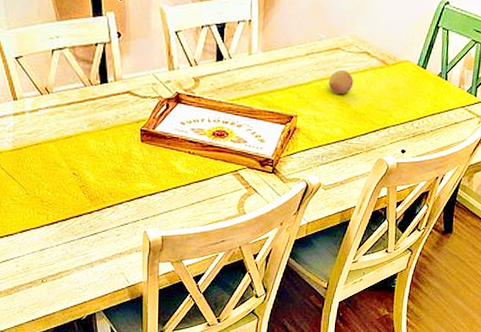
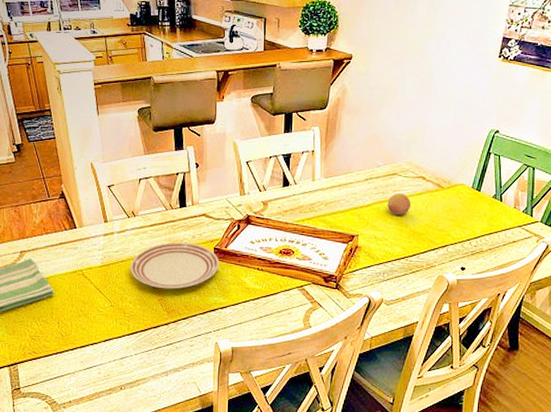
dinner plate: none [46,122,147,175] -> present [130,242,220,289]

